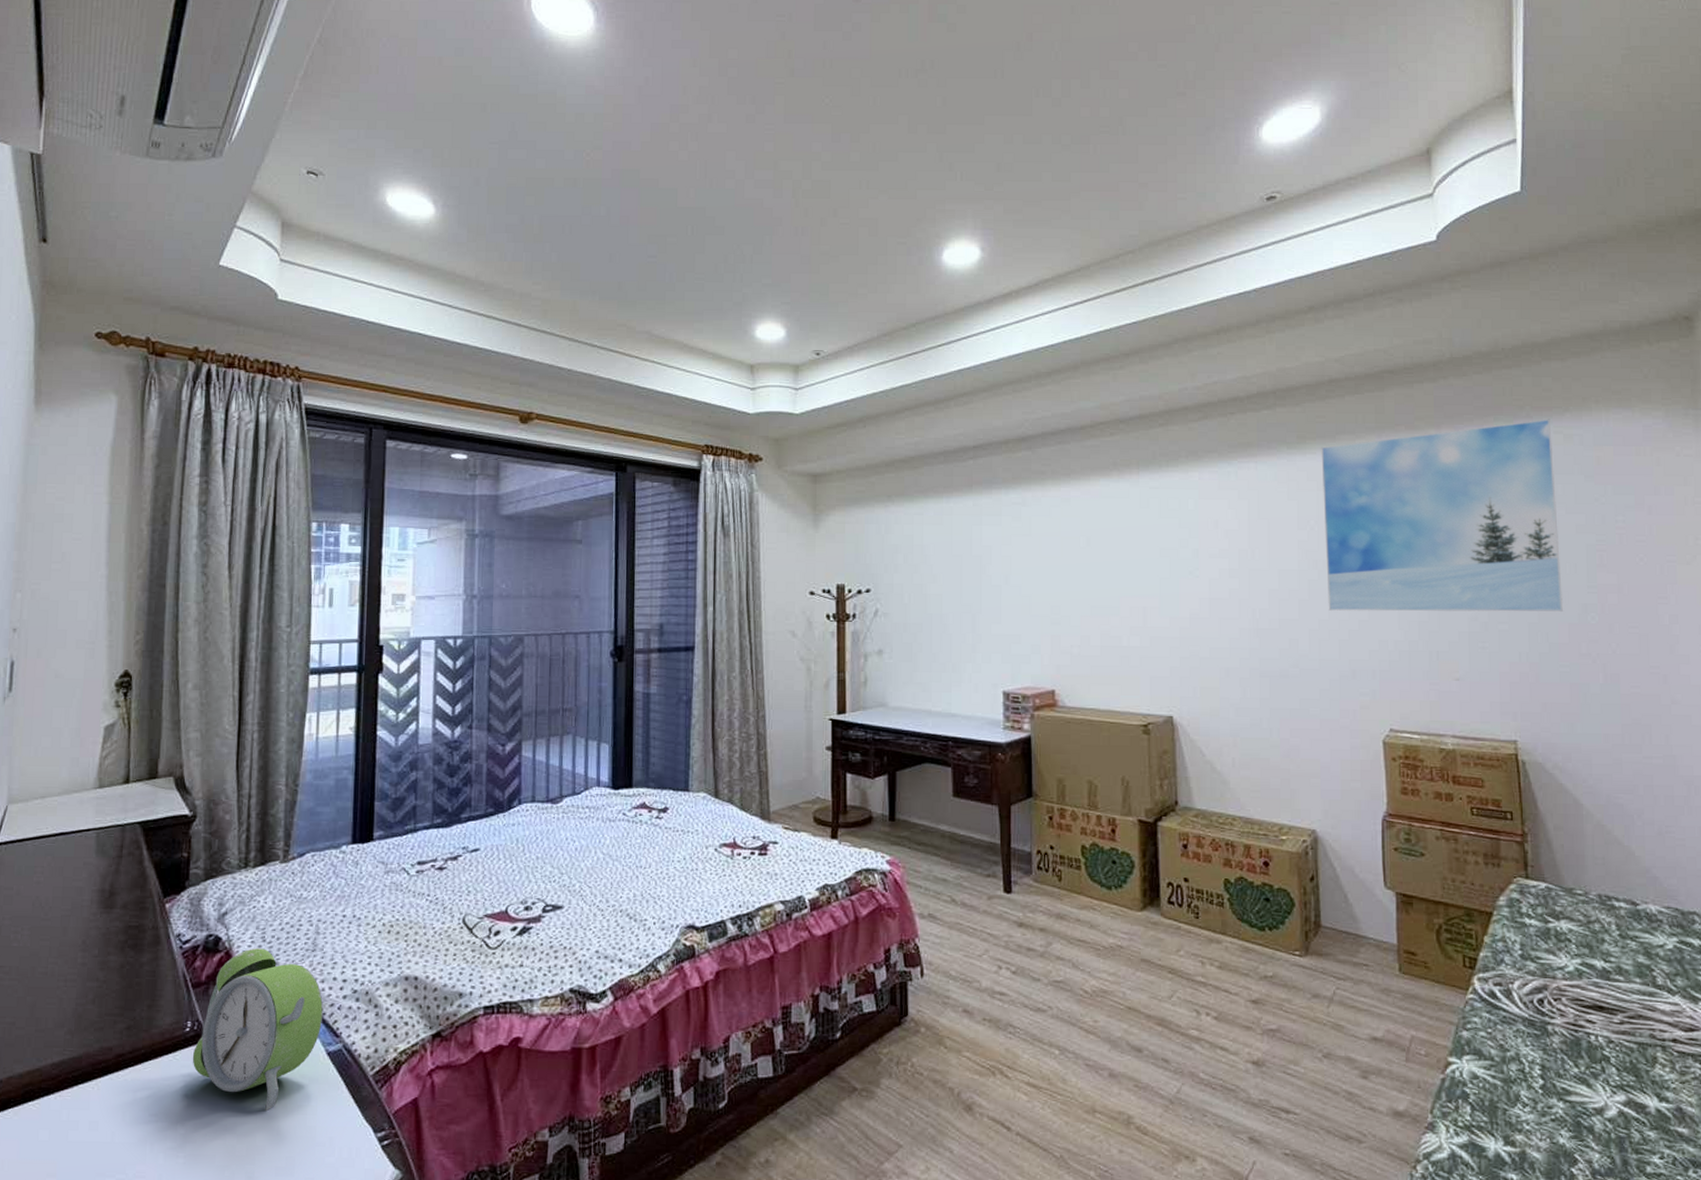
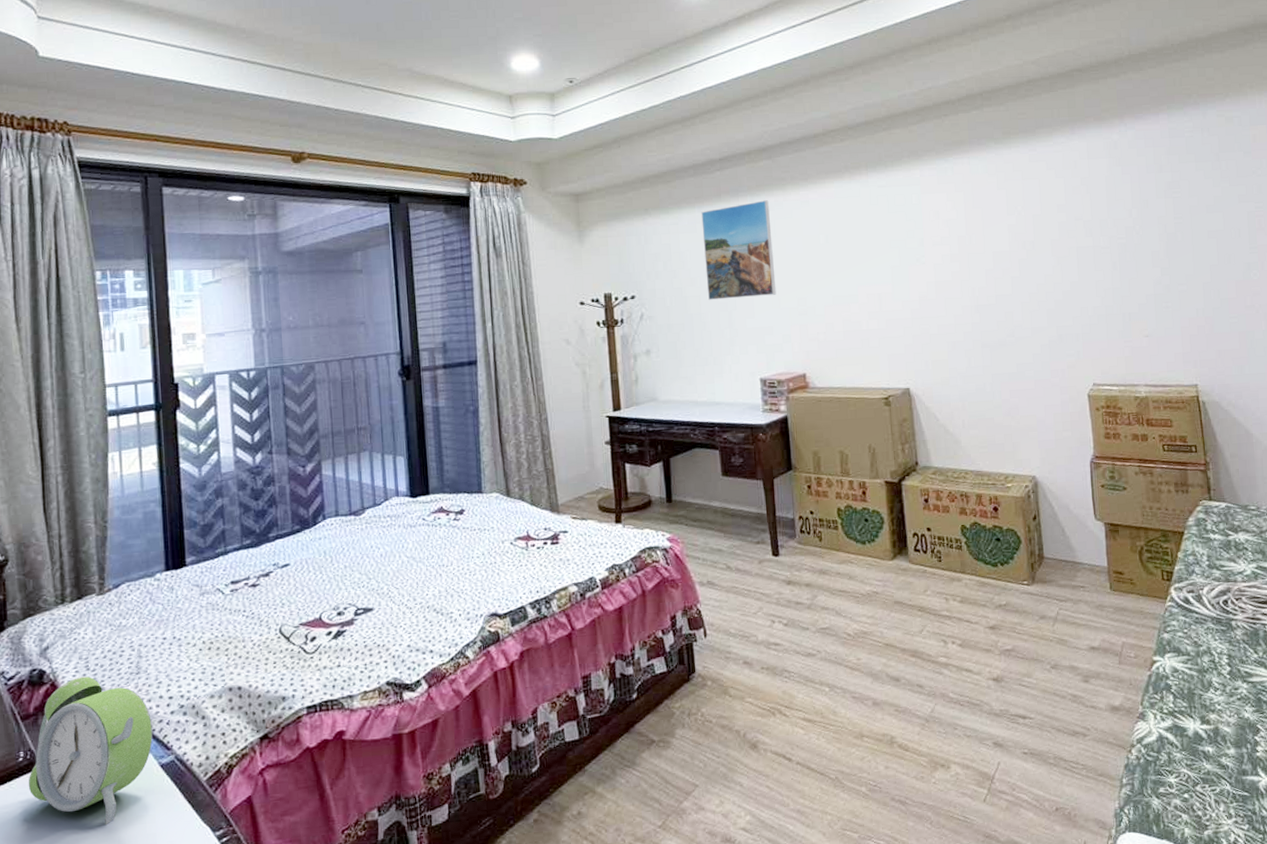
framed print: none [949,495,1027,601] -> present [701,200,777,300]
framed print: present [1321,419,1563,612] -> none [1024,104,1230,285]

